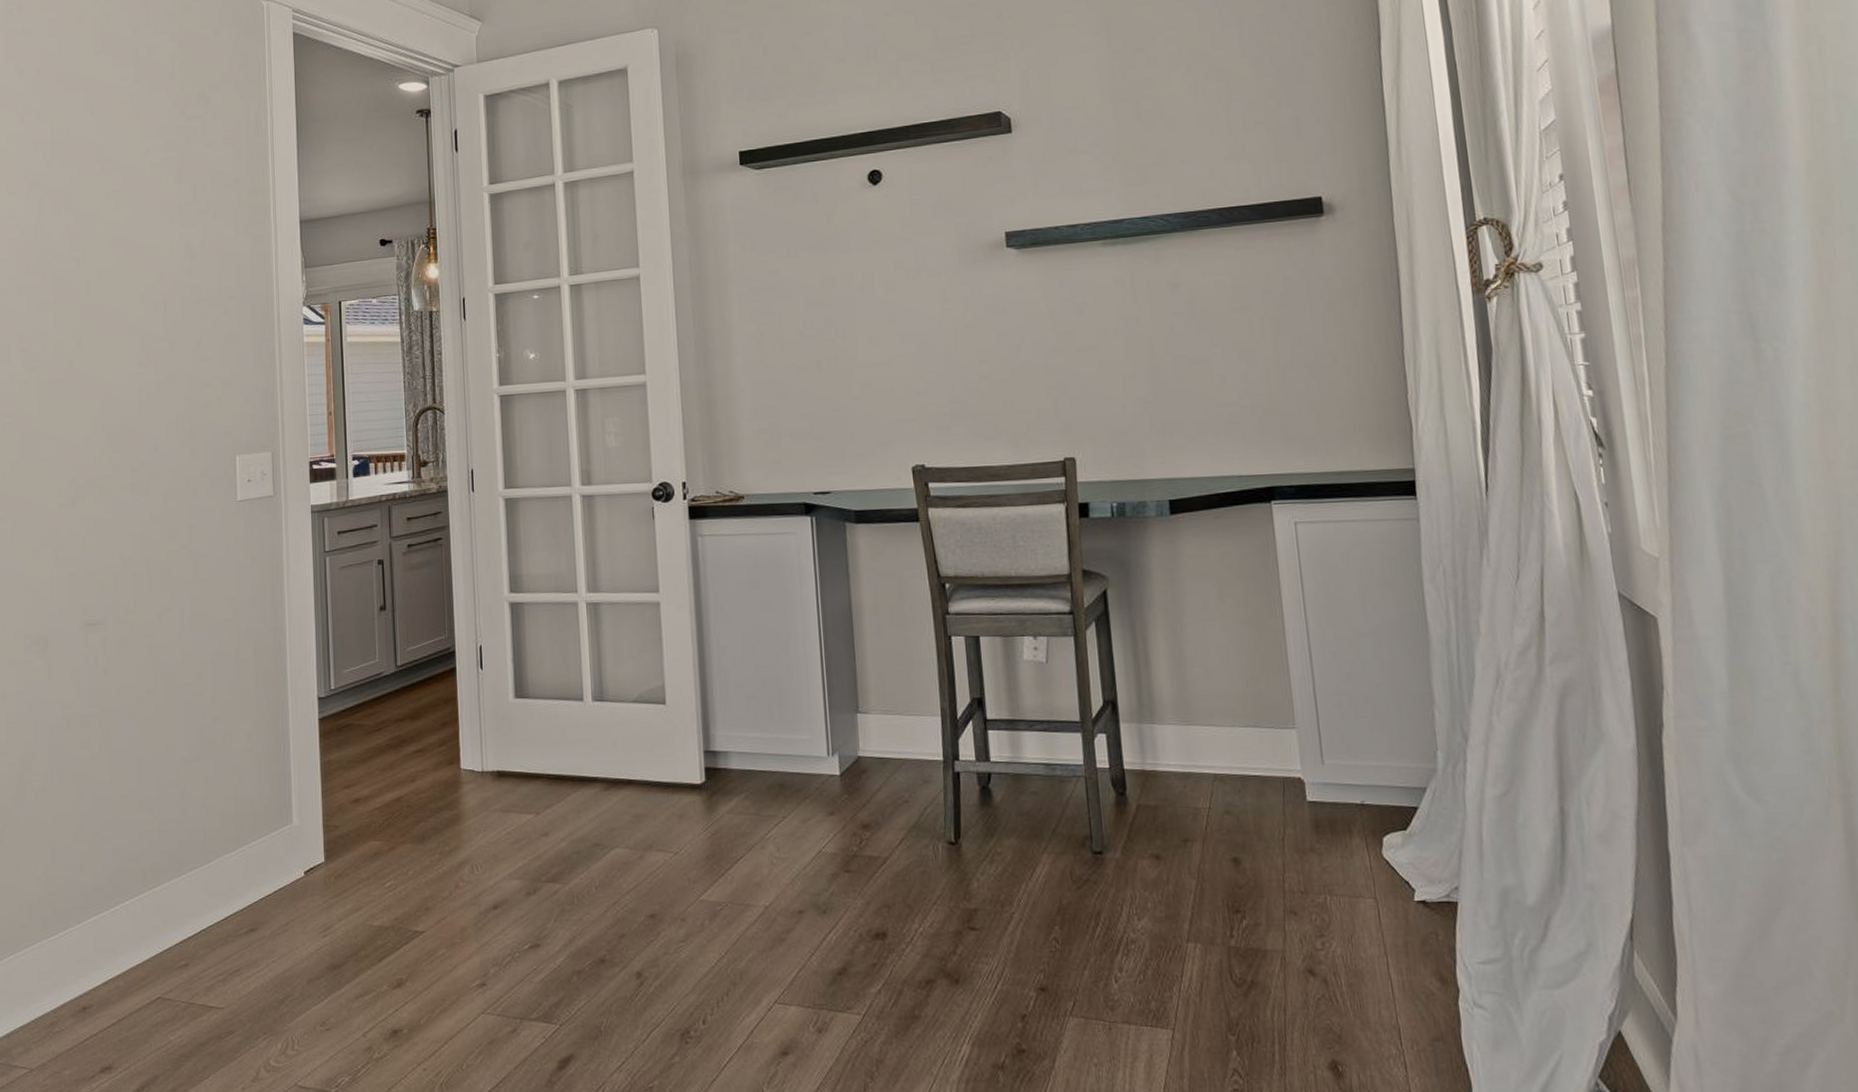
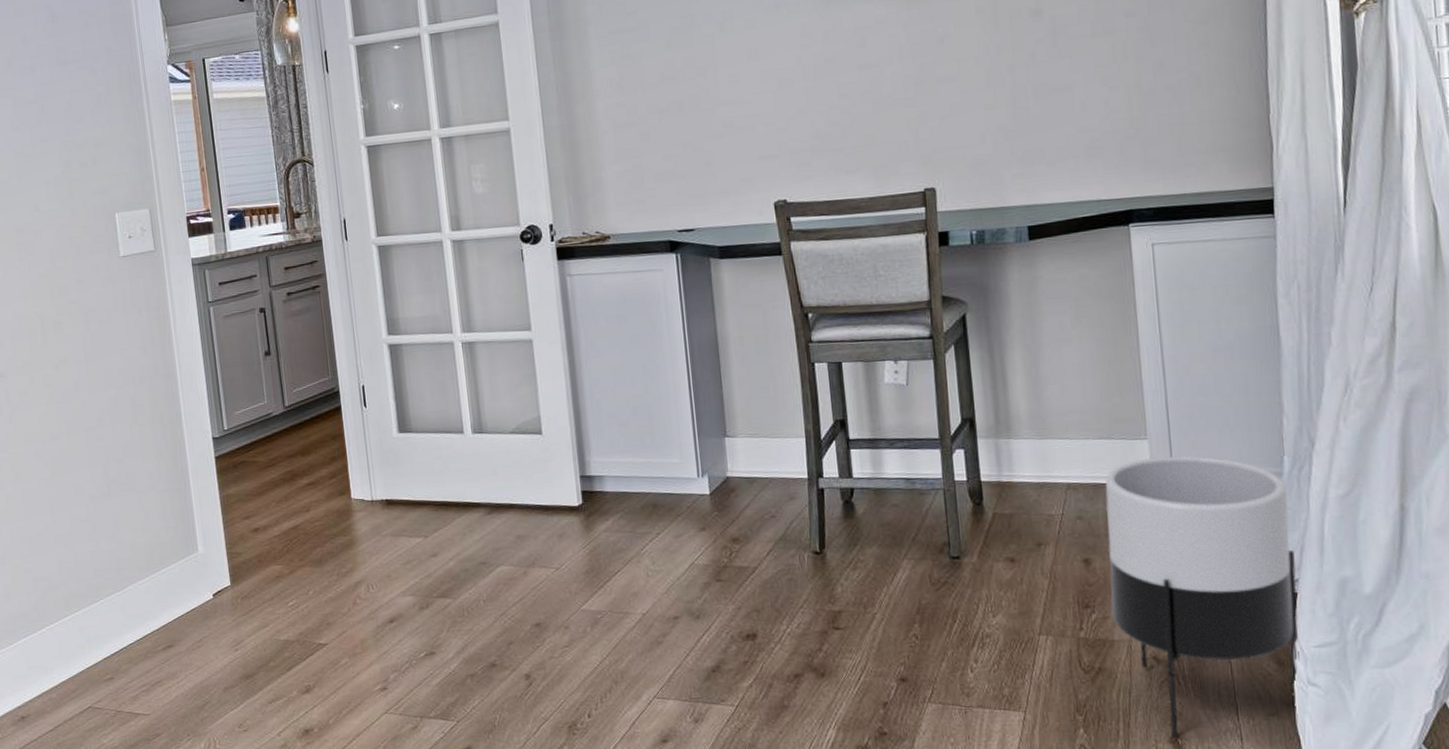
planter: none [1253,747,1464,1065] -> present [1105,455,1300,739]

